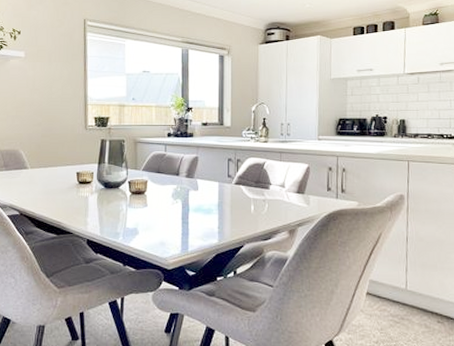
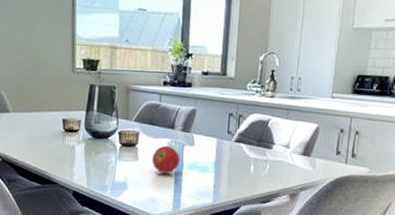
fruit: none [159,191,185,217] -> present [151,145,180,173]

